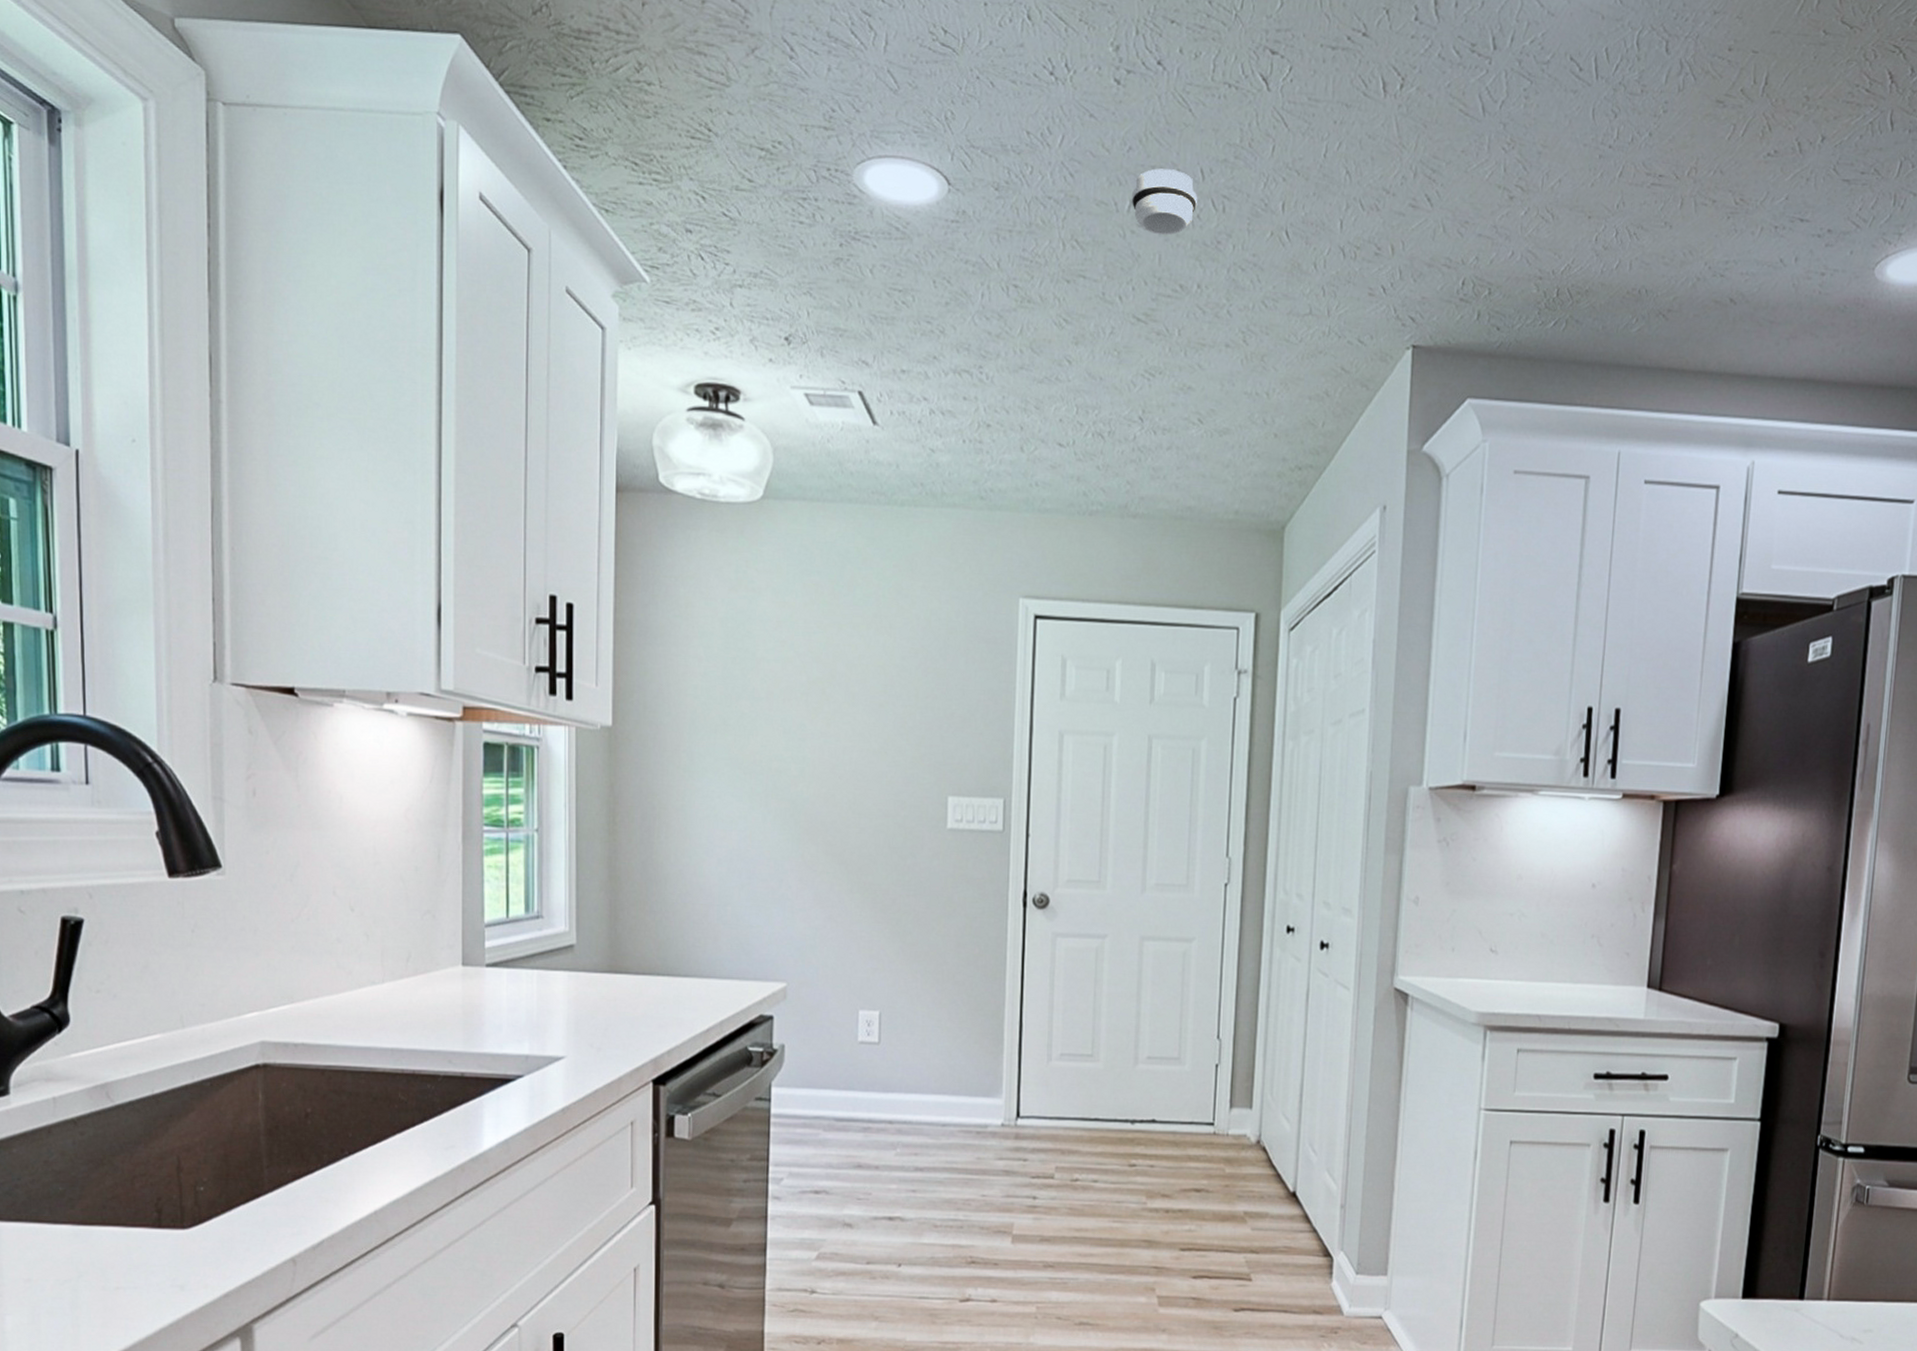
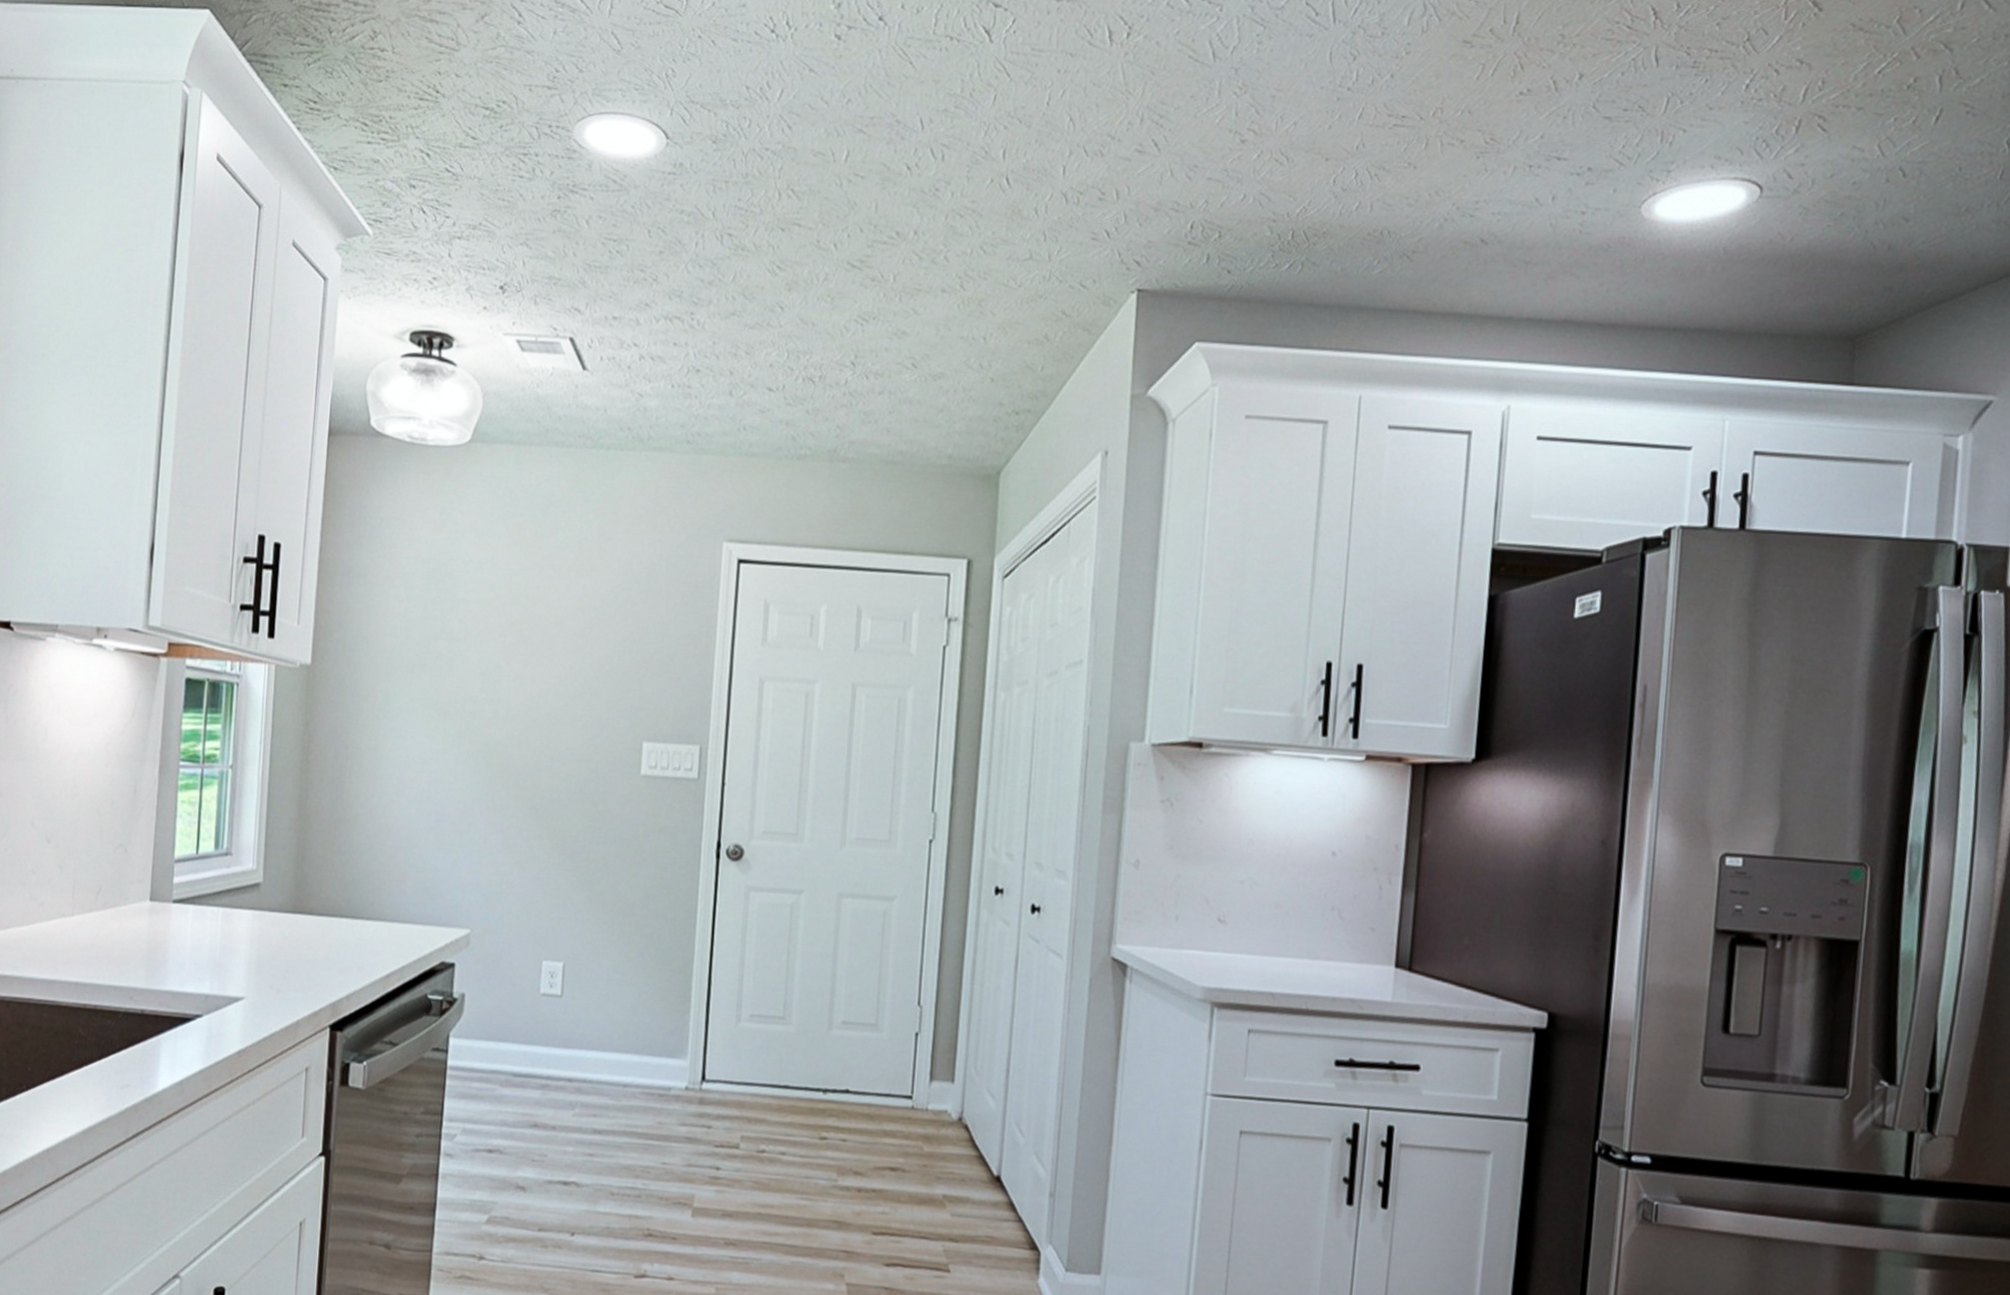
smoke detector: present [1131,168,1198,236] -> none [848,119,917,184]

